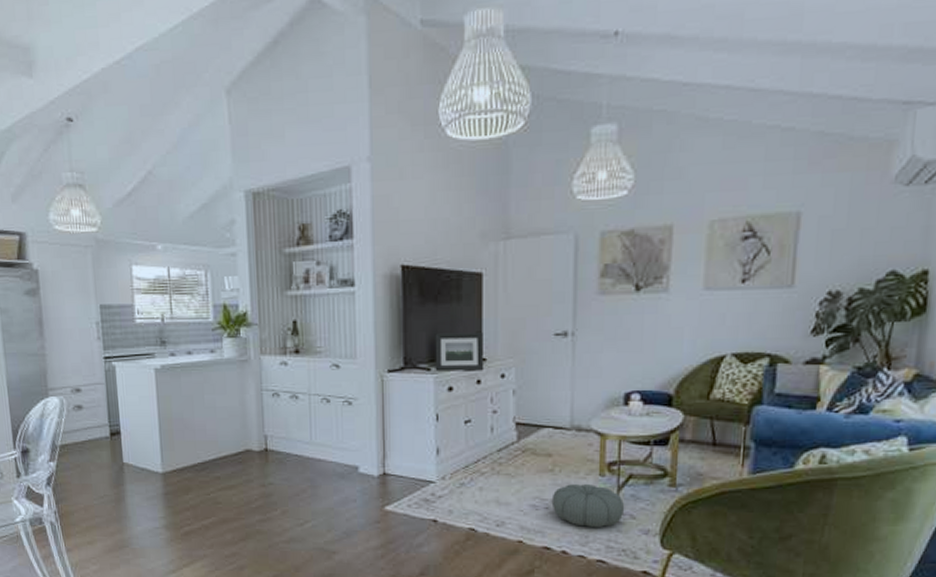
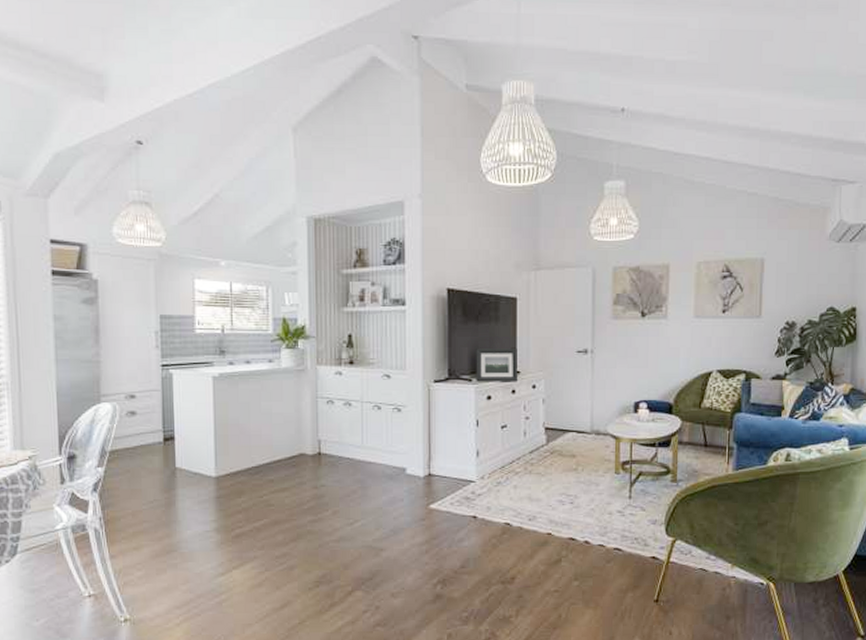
pouf: present [551,484,625,528] -> none [575,481,636,520]

